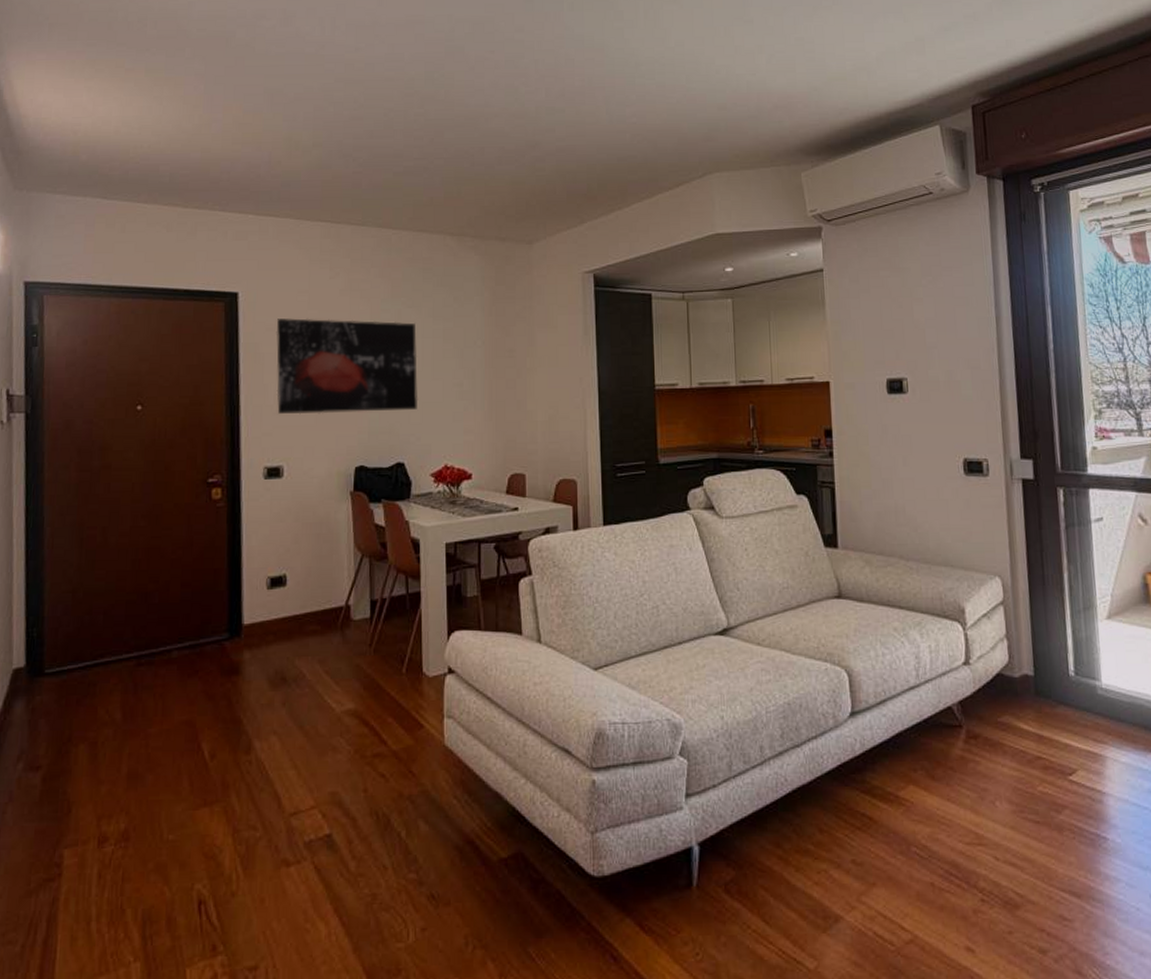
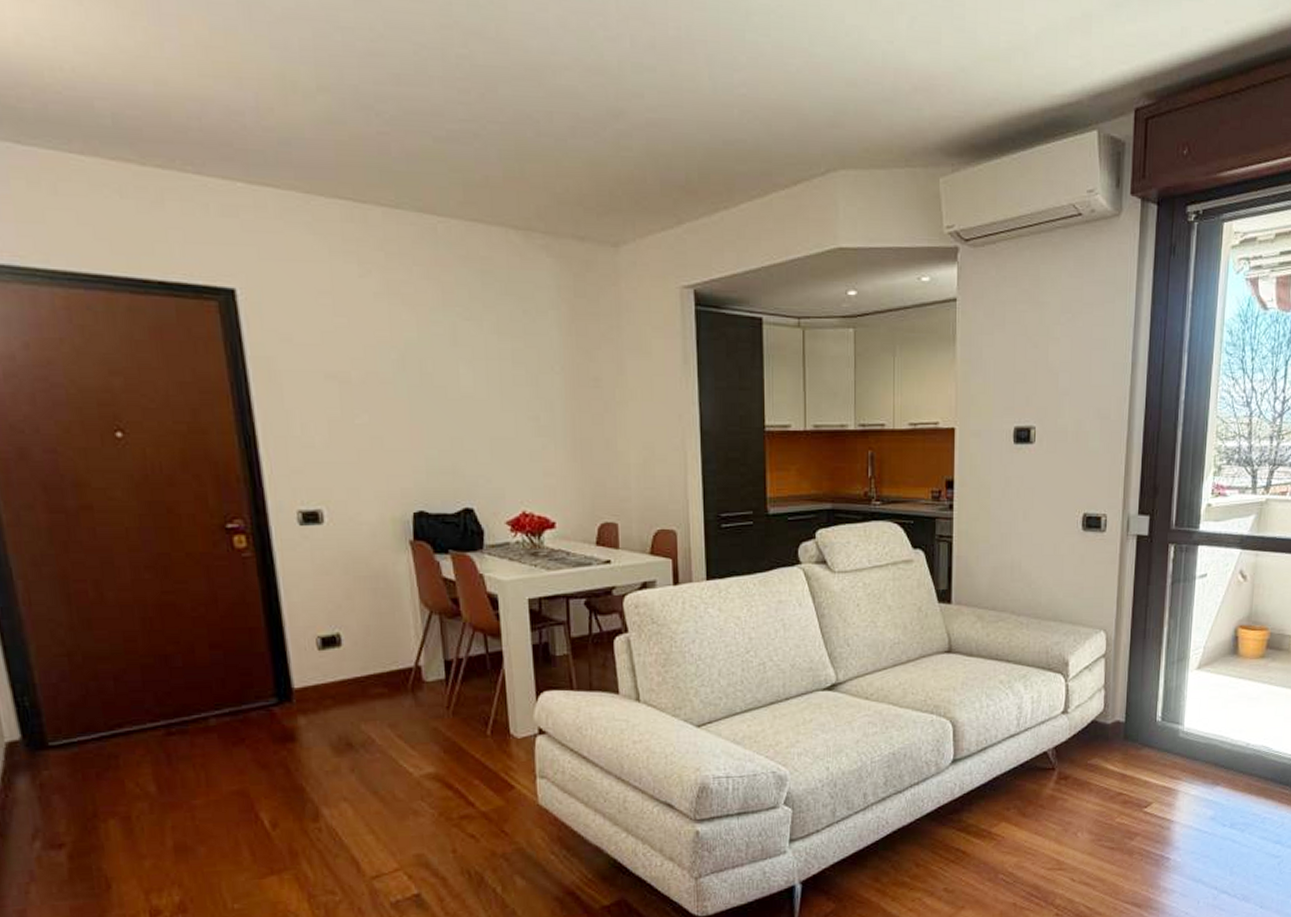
wall art: present [276,318,419,415] -> none [293,326,486,449]

